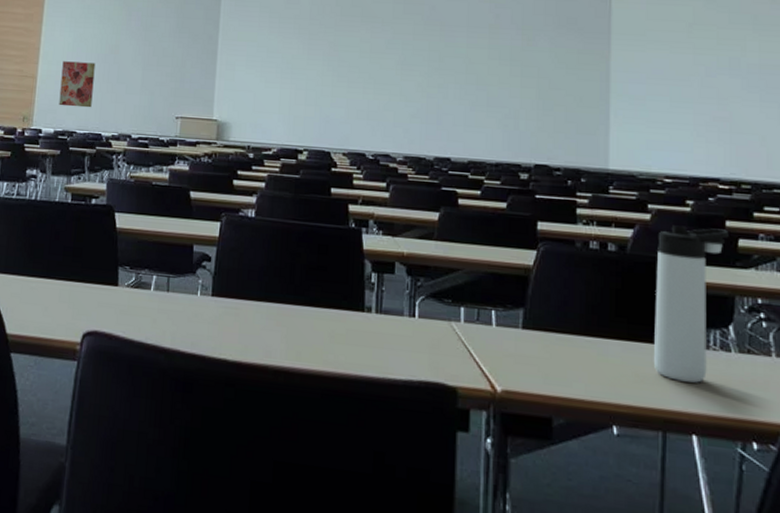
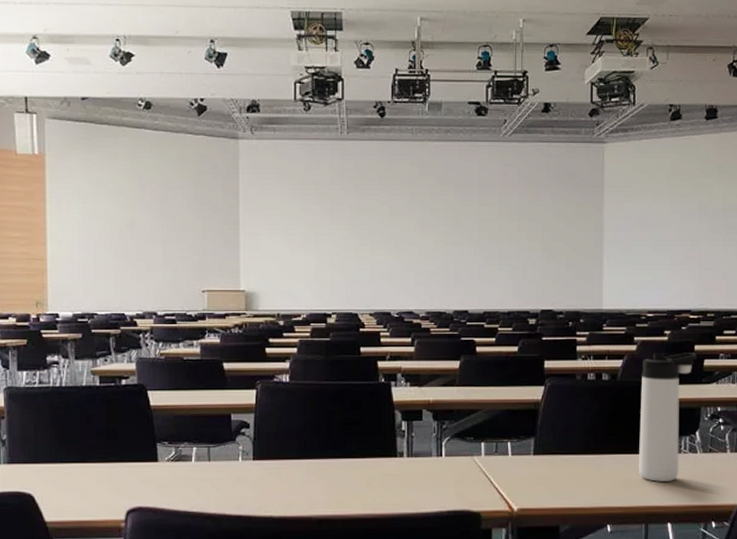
wall art: present [59,61,96,108] -> none [74,240,111,288]

